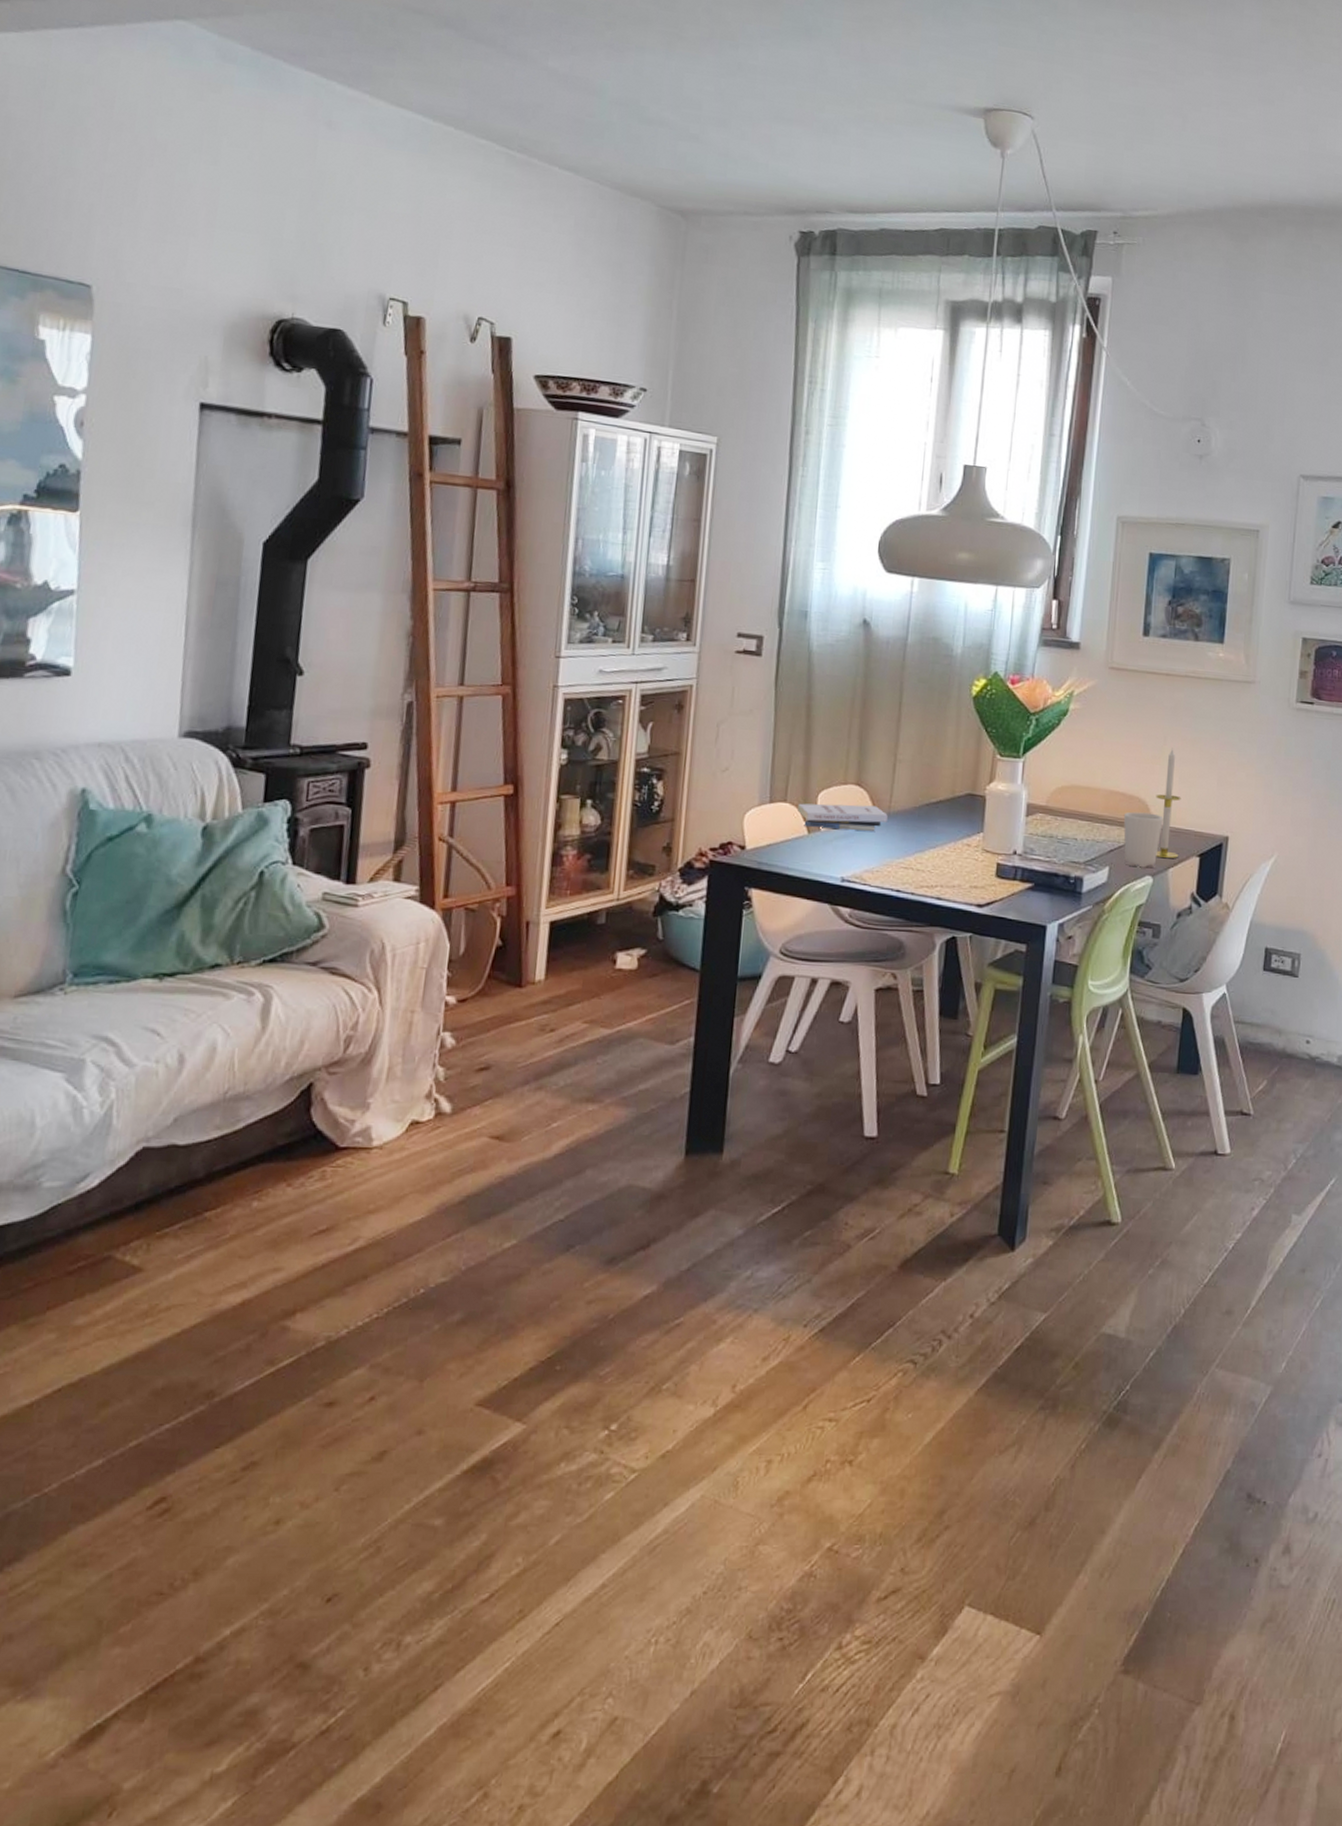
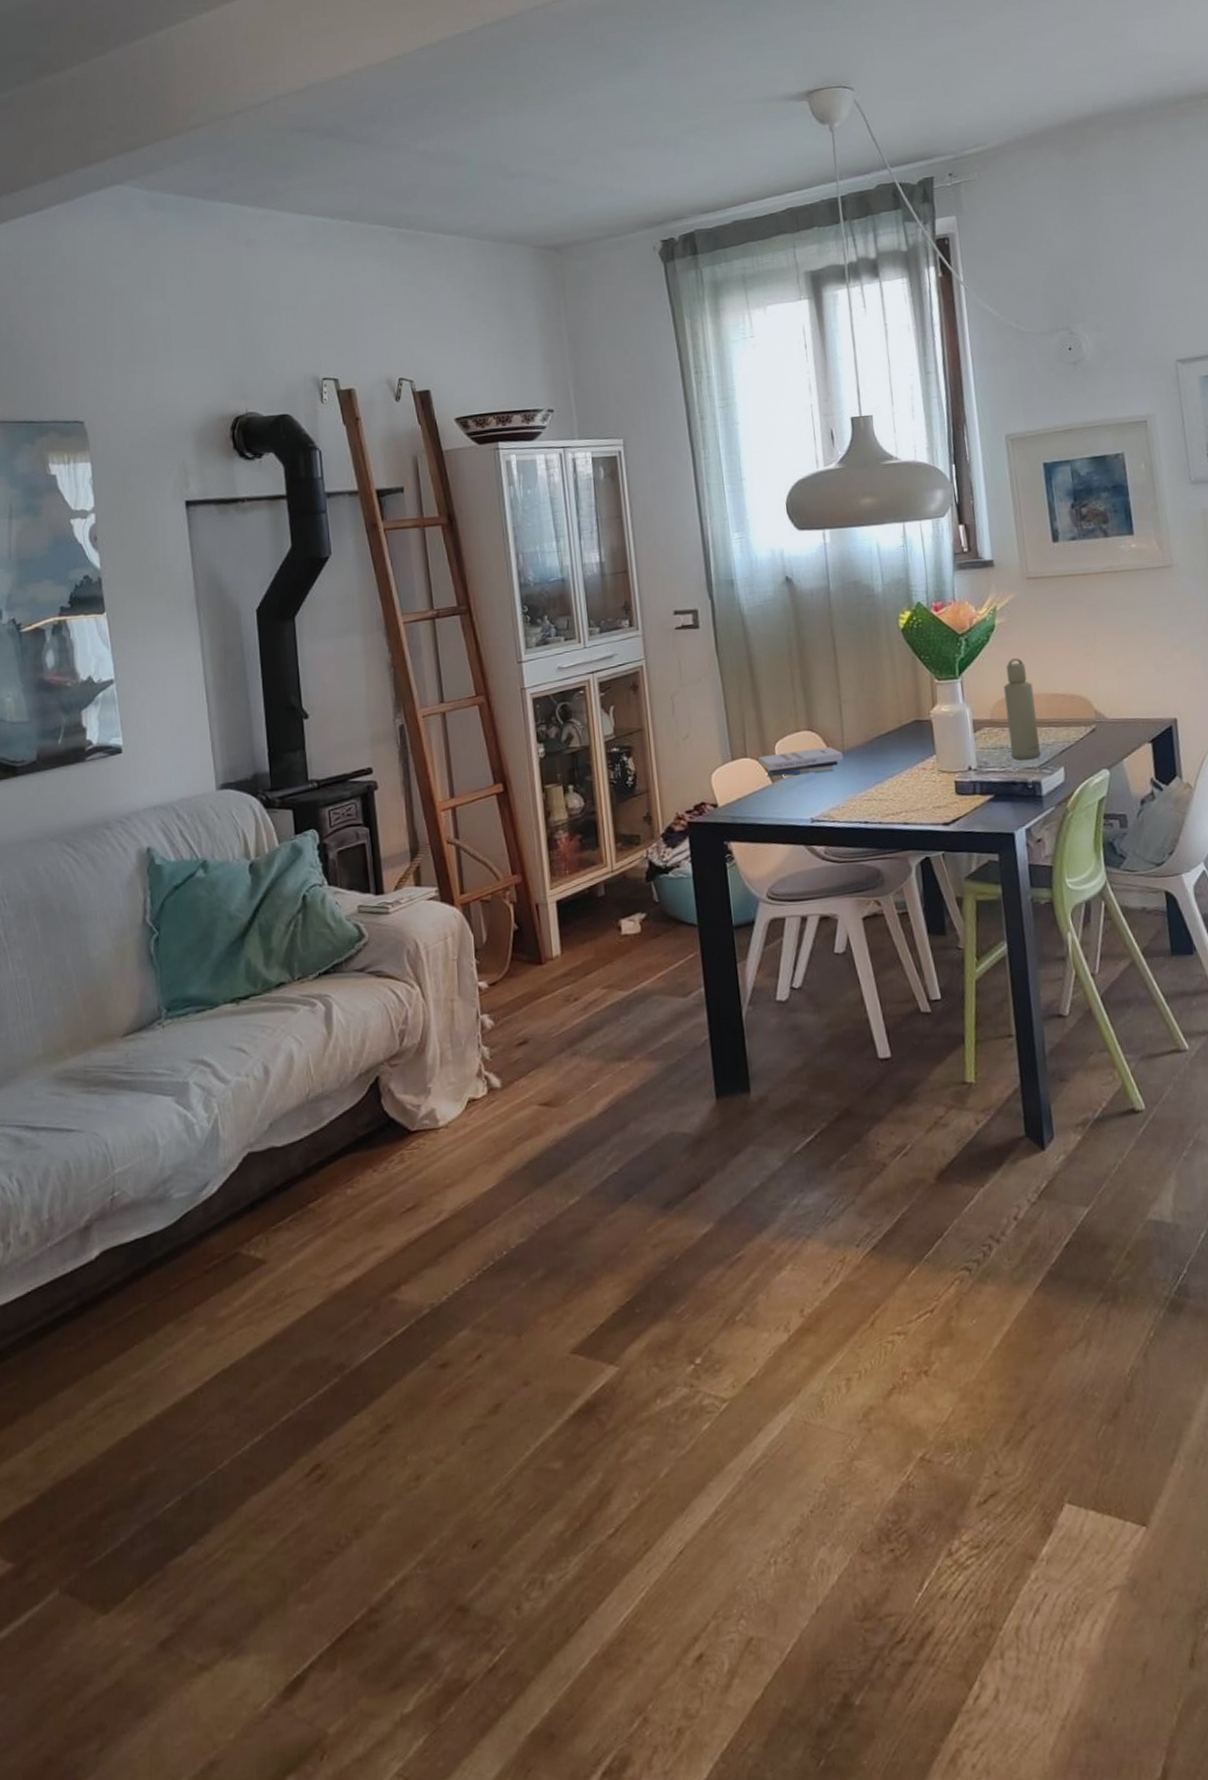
bottle: none [1059,747,1095,855] -> present [1003,658,1041,761]
cup: present [1123,811,1163,868] -> none [1068,708,1109,764]
candle: present [1156,748,1181,859] -> none [1096,643,1131,751]

